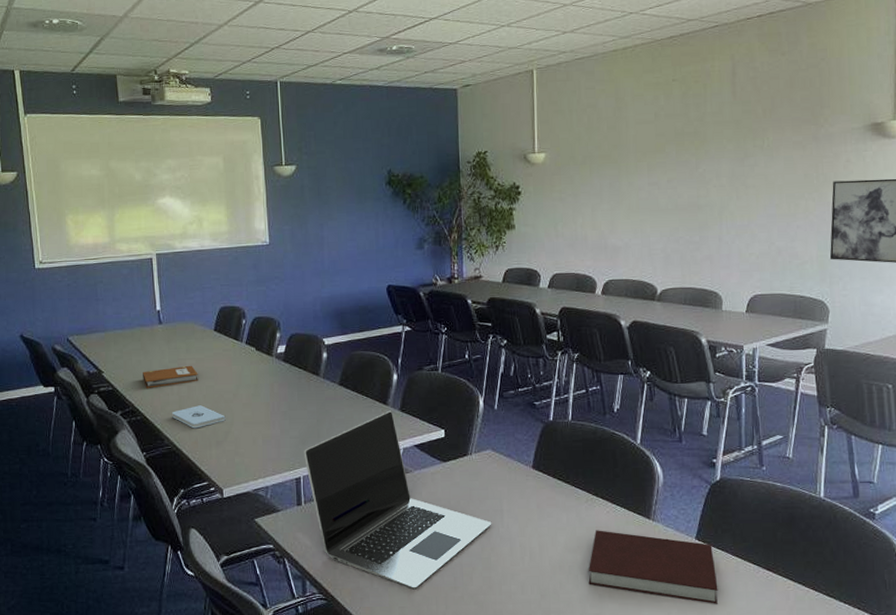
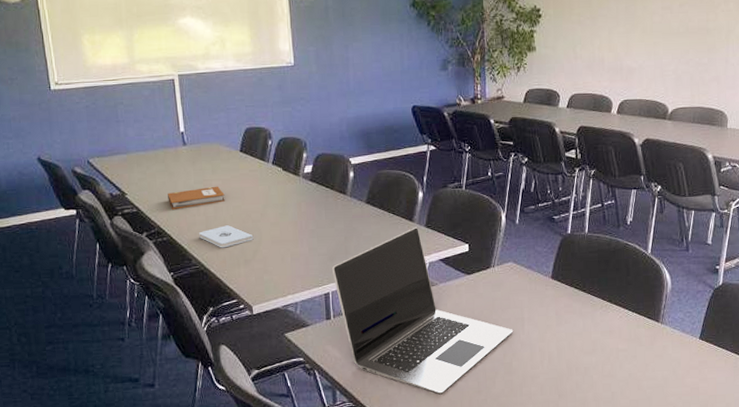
notebook: present [588,530,718,604] -> none [602,333,719,397]

